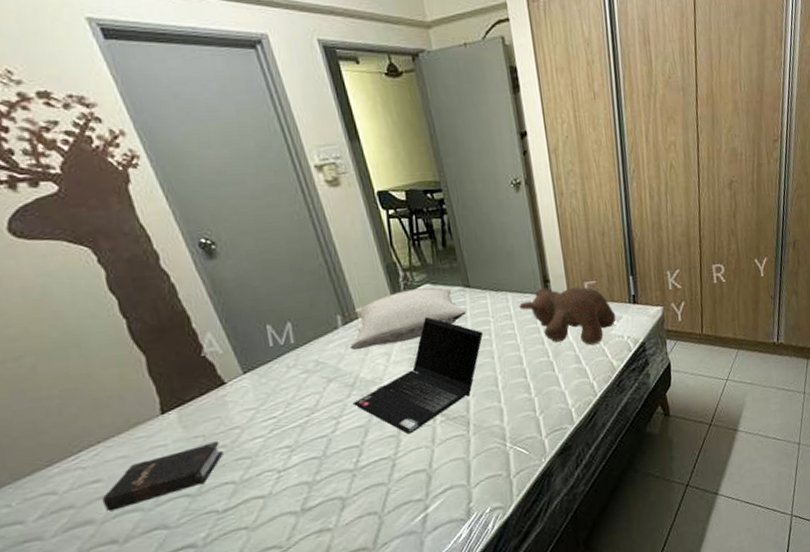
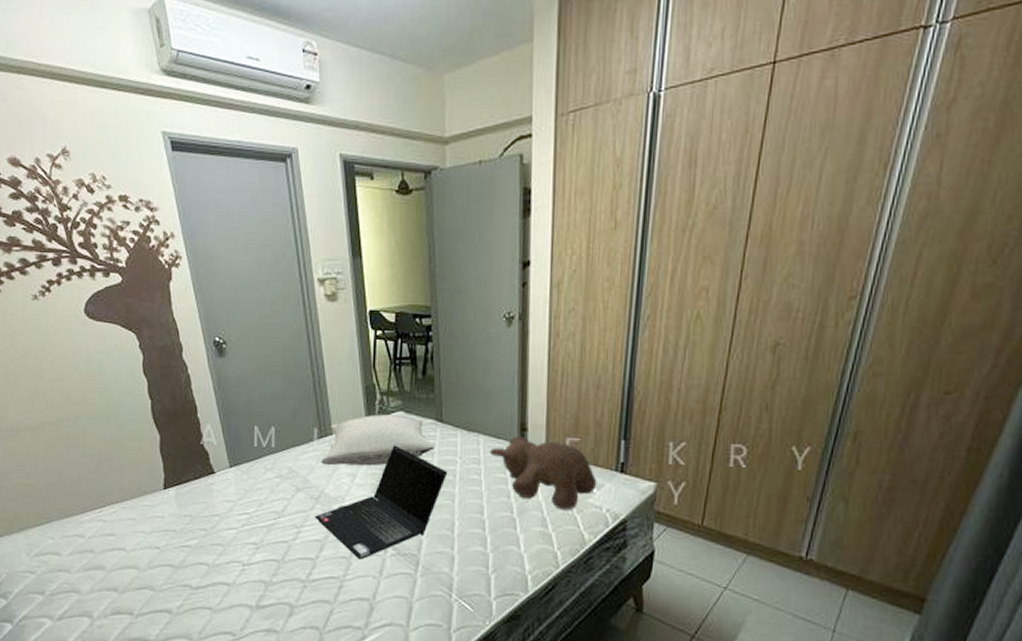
hardback book: present [101,441,223,512] -> none [112,523,203,563]

